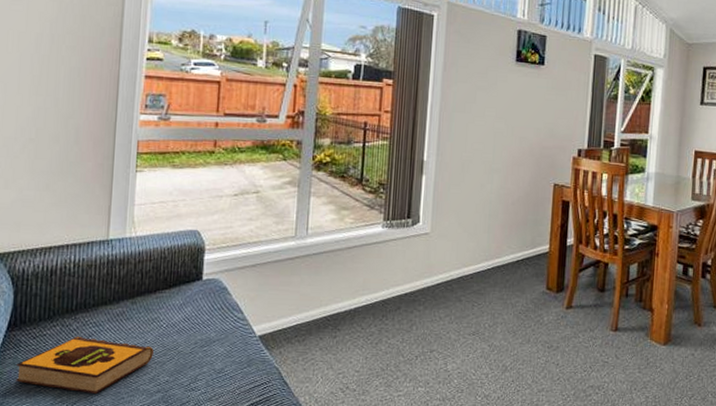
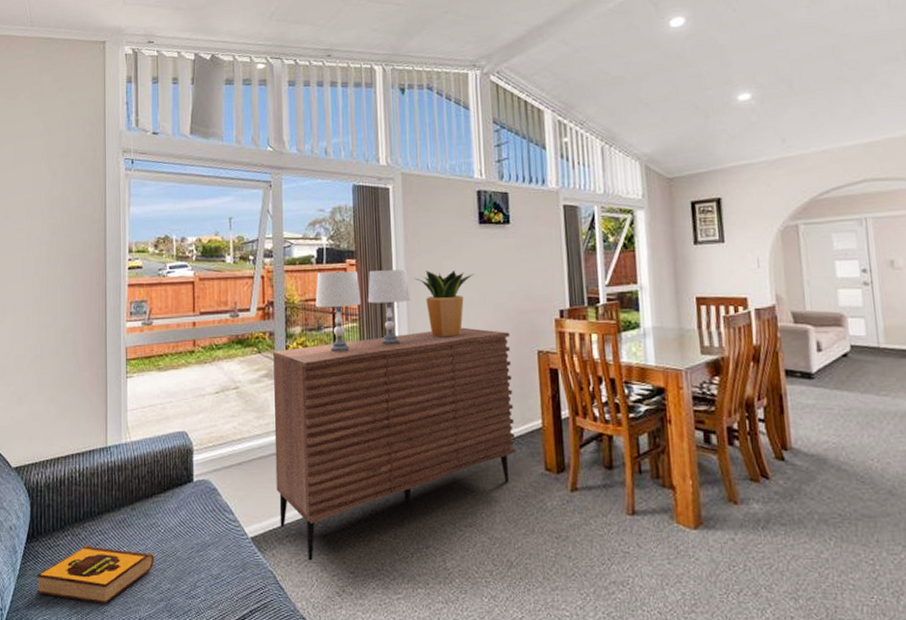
sideboard: none [289,156,531,360] -> present [273,327,516,561]
table lamp: none [347,88,443,168] -> present [315,269,410,353]
potted plant: none [448,99,506,164] -> present [414,270,474,338]

